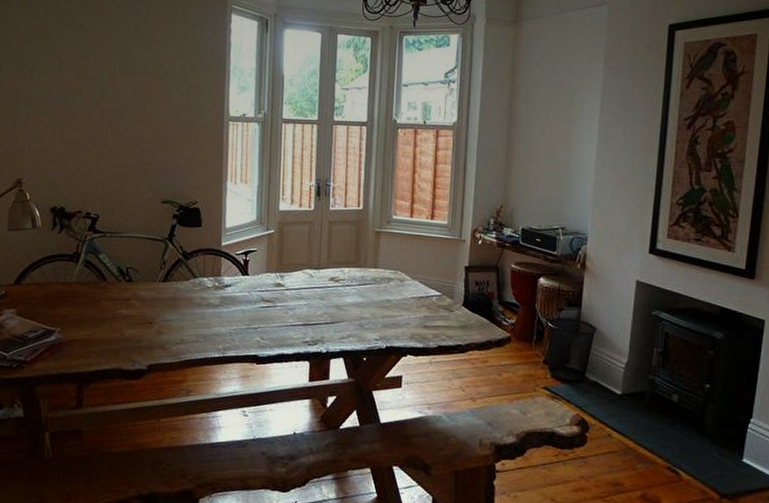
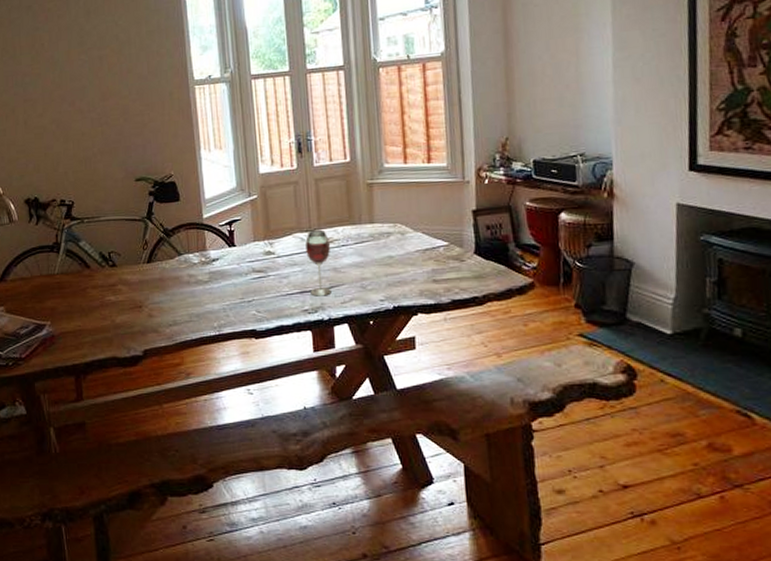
wineglass: none [312,268,337,331] -> present [304,229,331,297]

